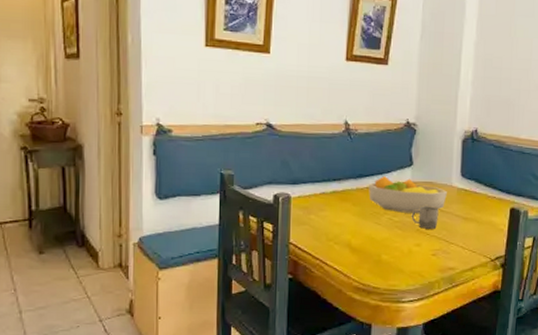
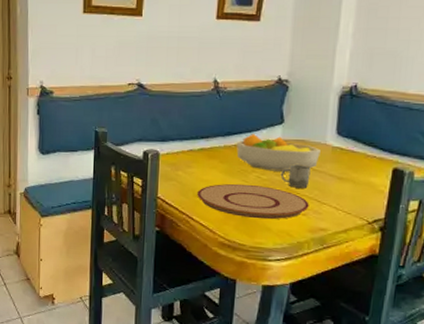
plate: none [331,226,439,261] -> present [197,183,309,220]

